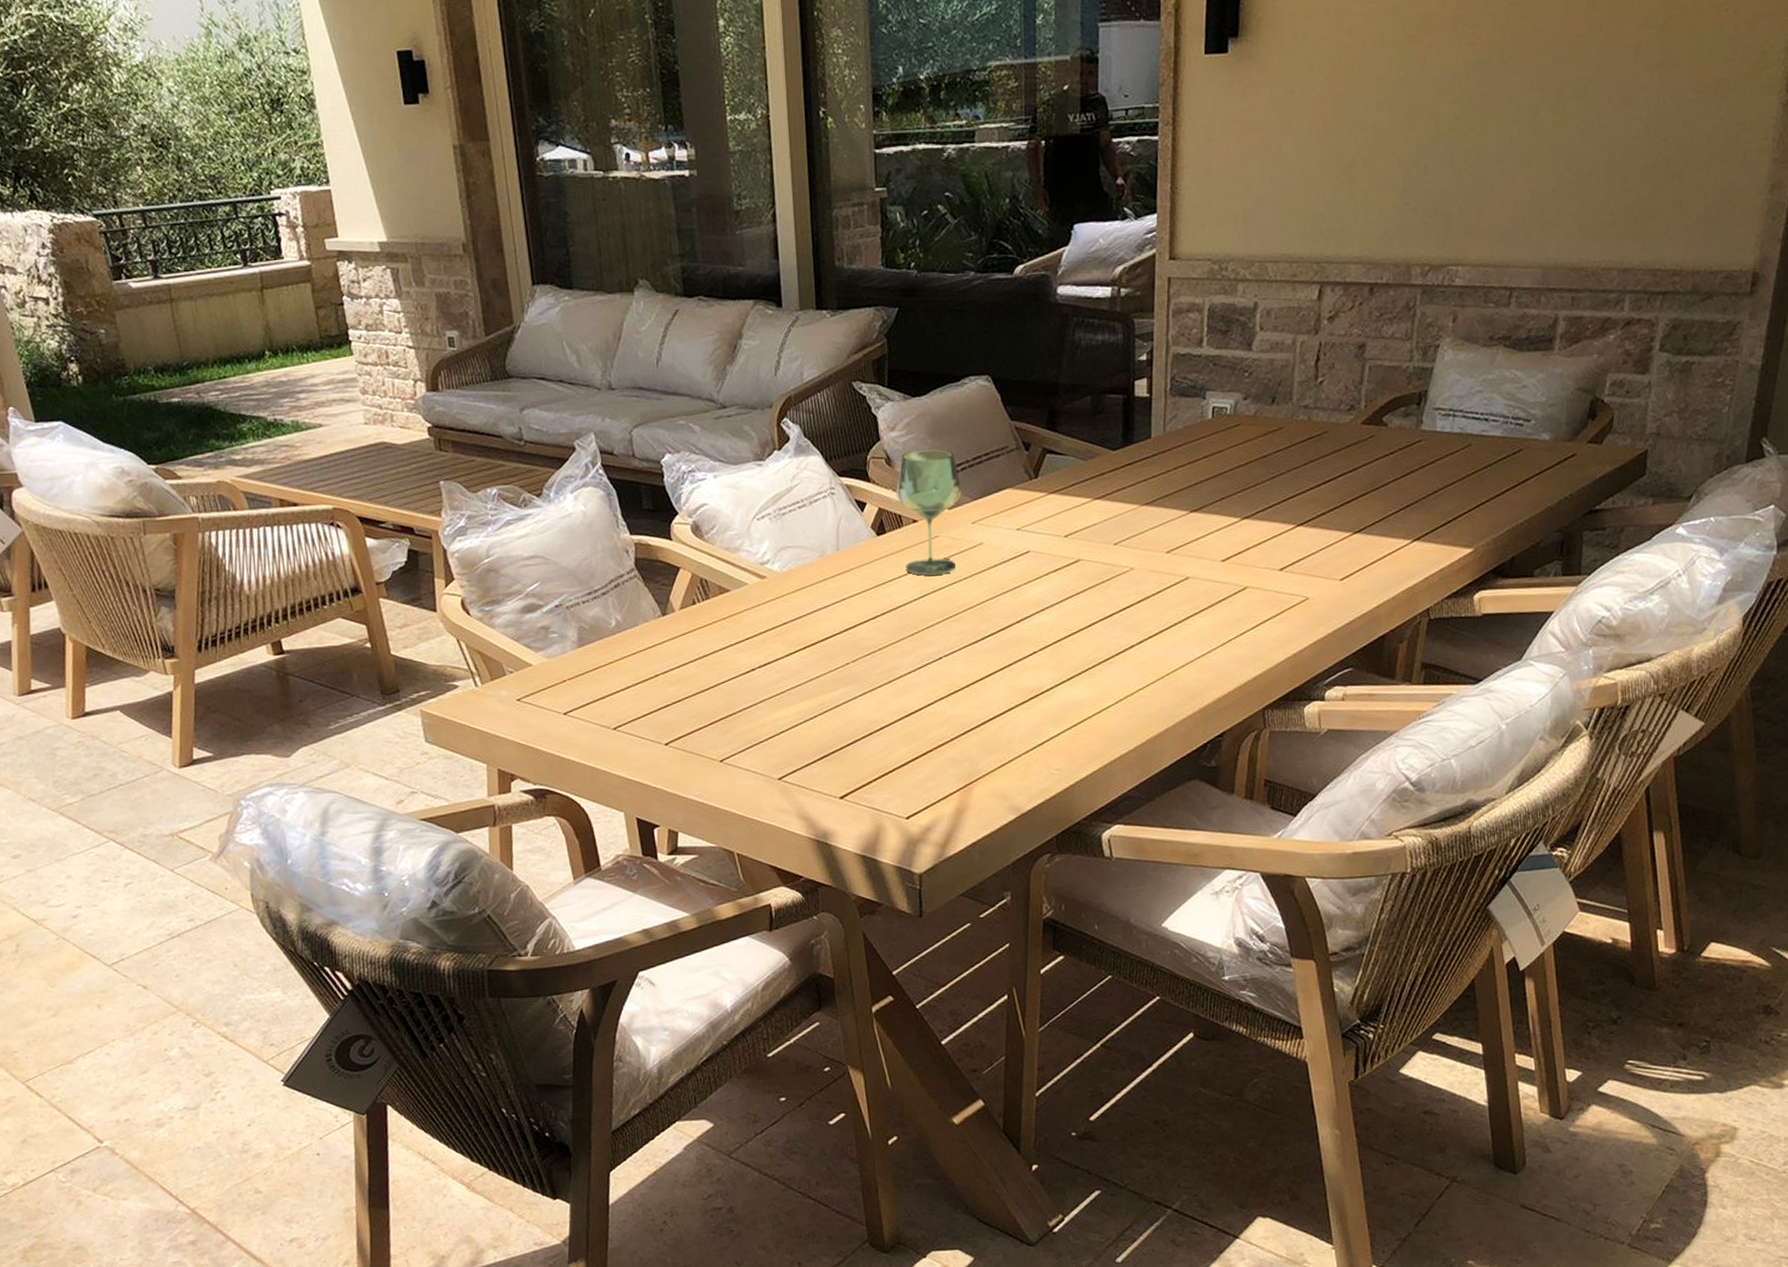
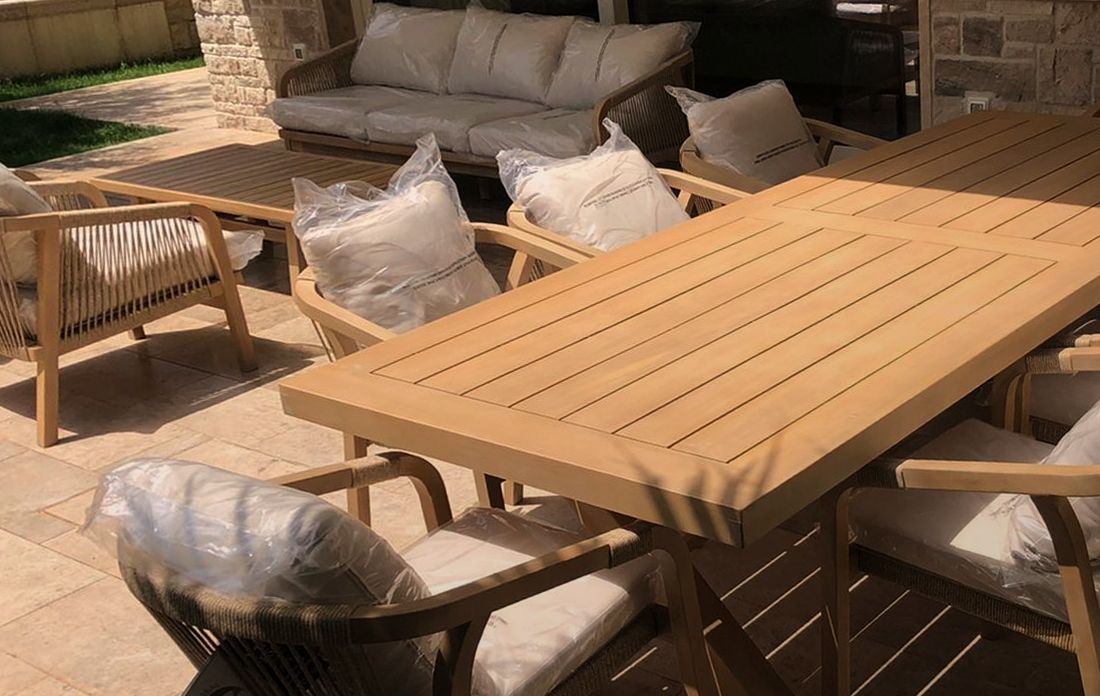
wine glass: present [896,448,962,576] -> none [706,142,763,252]

